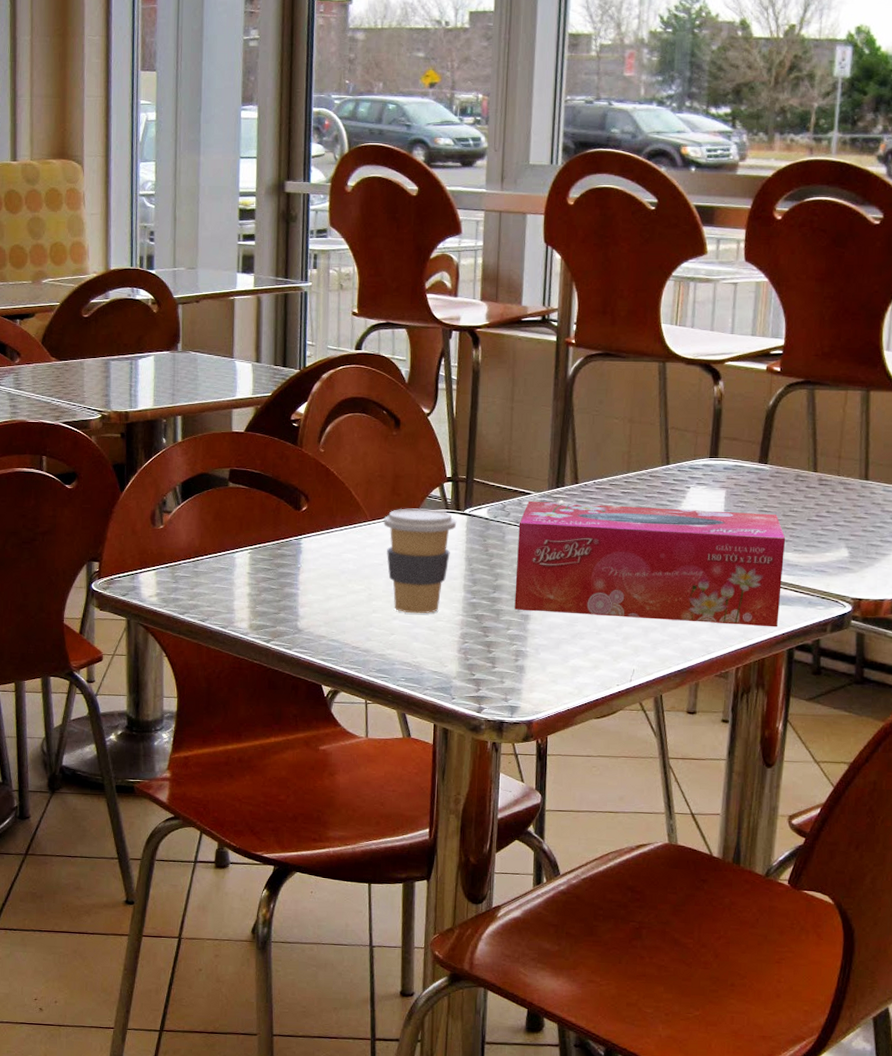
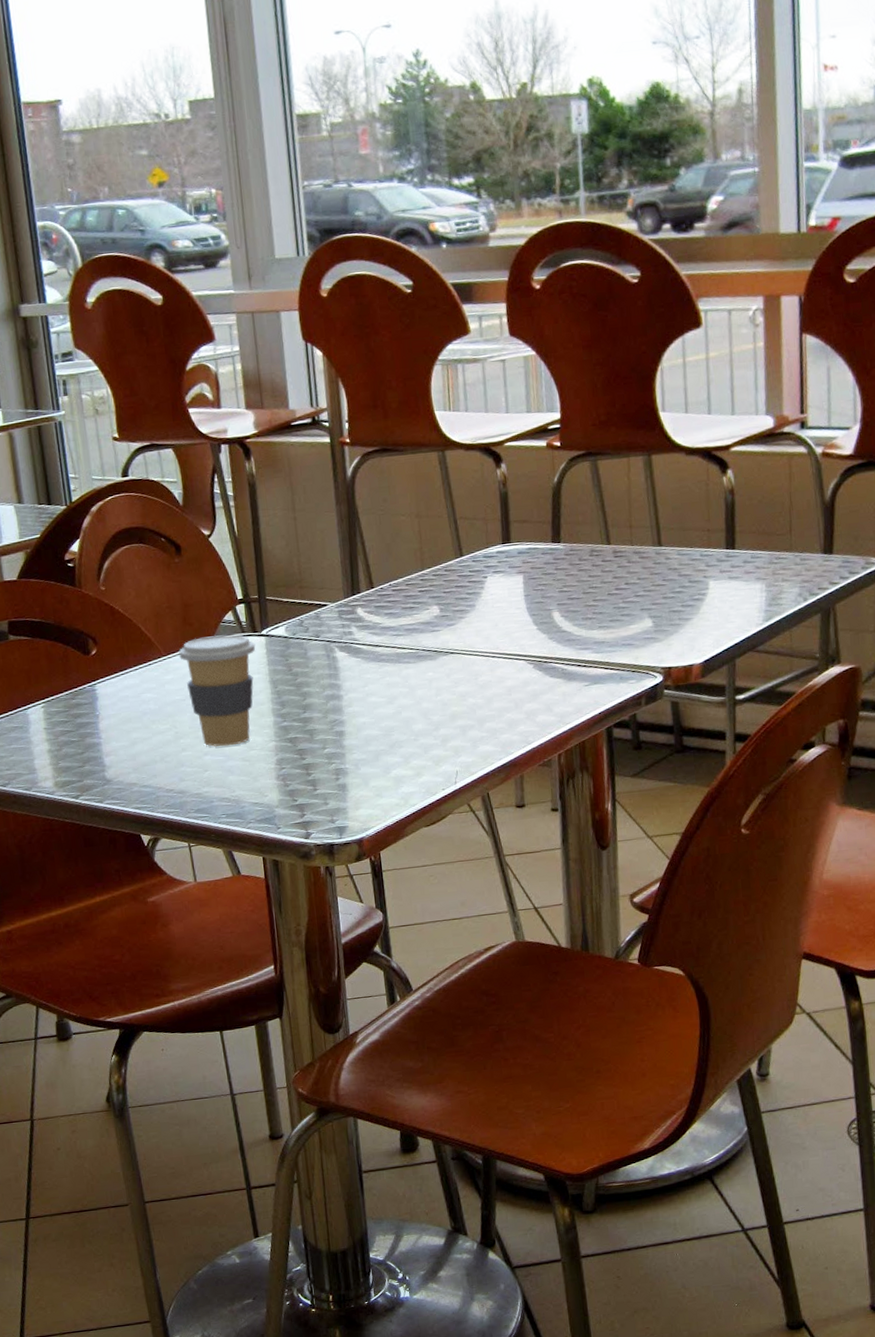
tissue box: present [514,501,786,628] -> none [319,593,593,727]

